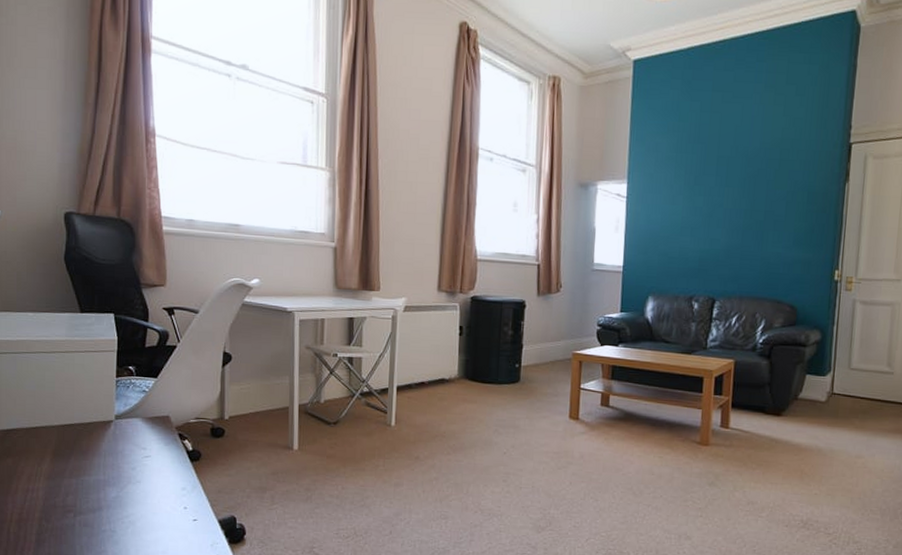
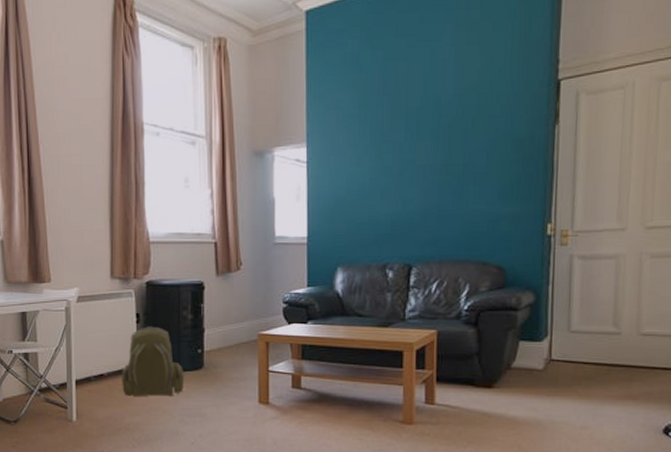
backpack: none [440,339,502,407] -> present [121,326,185,396]

